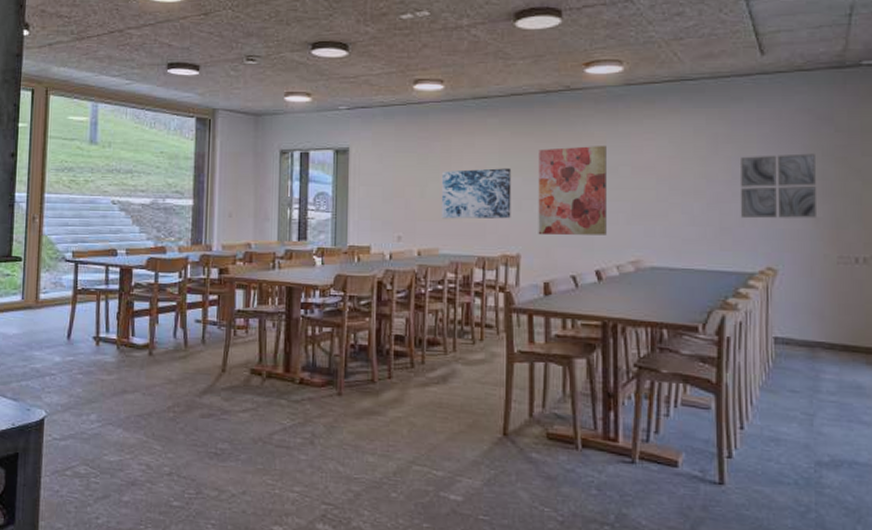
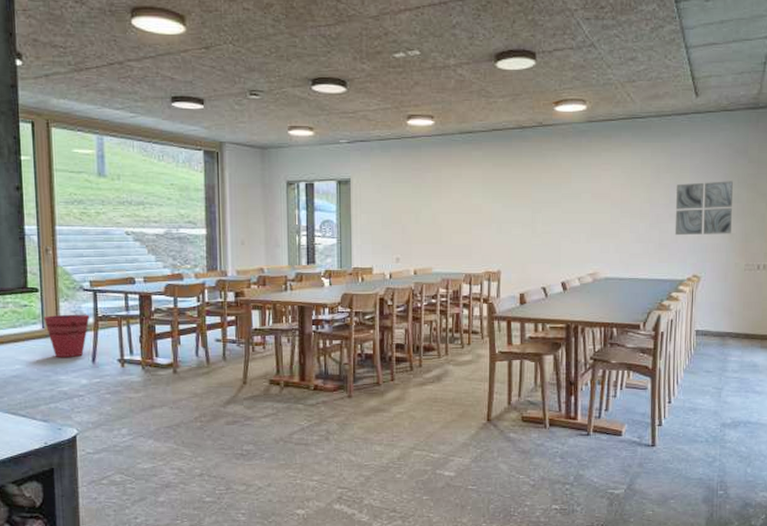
bucket: none [25,285,70,332] -> present [44,314,90,357]
wall art: present [441,168,512,219] -> none [433,196,493,242]
wall art: present [538,146,607,236] -> none [515,176,572,254]

